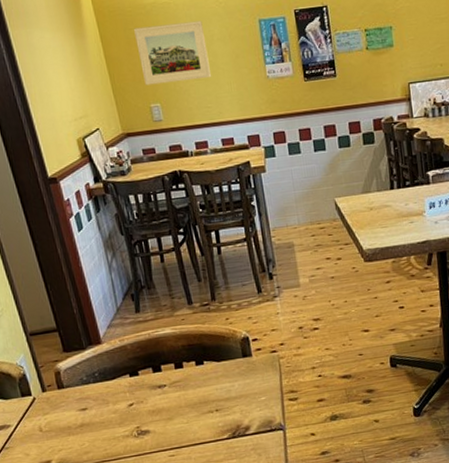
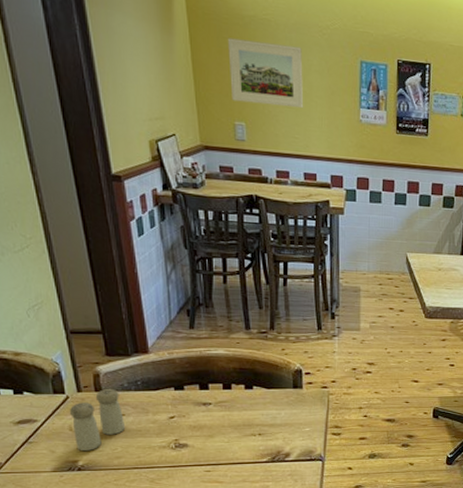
salt and pepper shaker: none [37,383,89,451] -> present [69,388,125,452]

